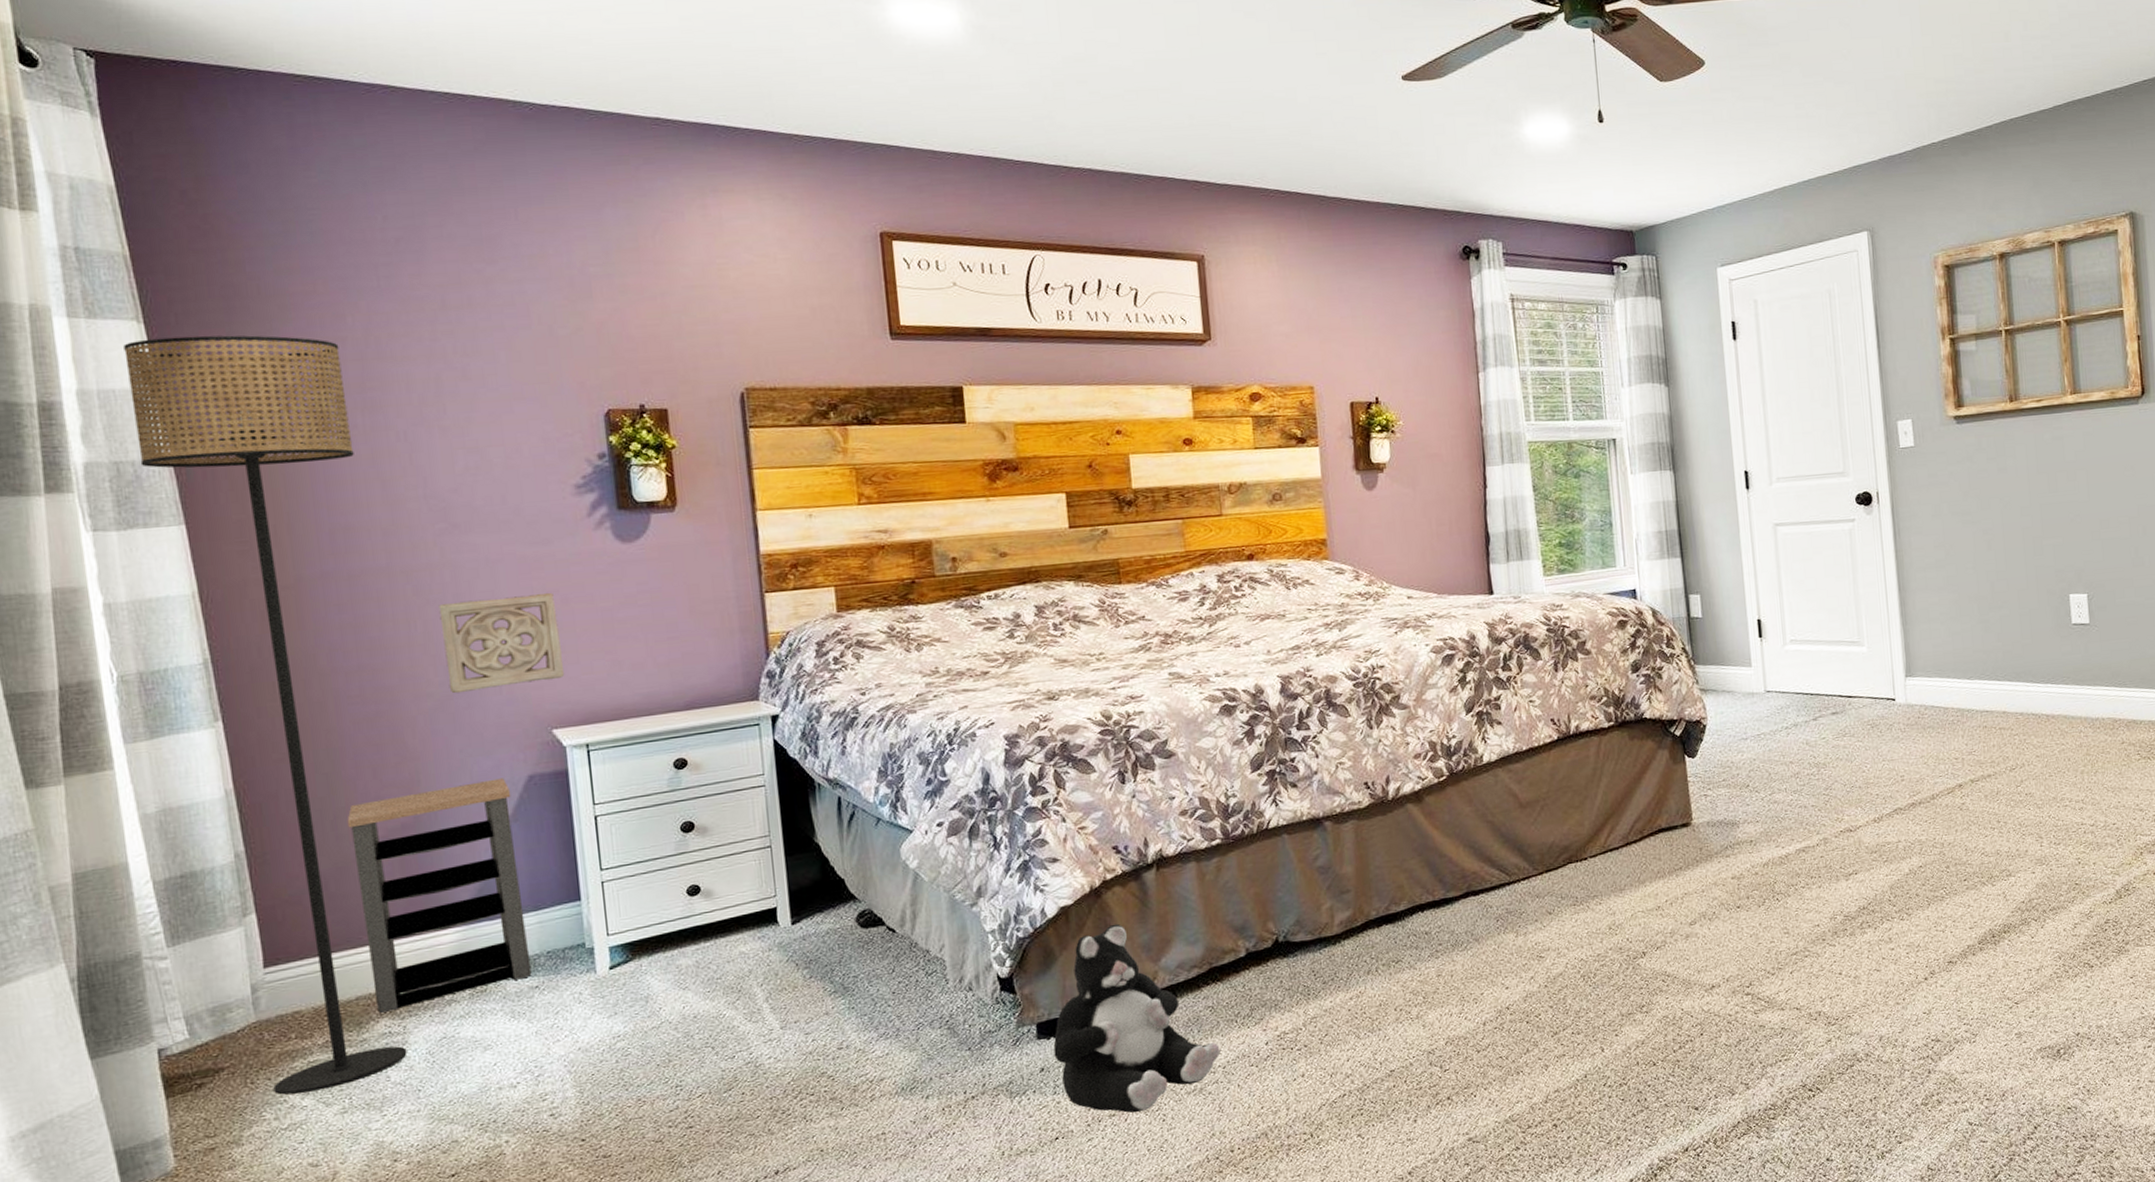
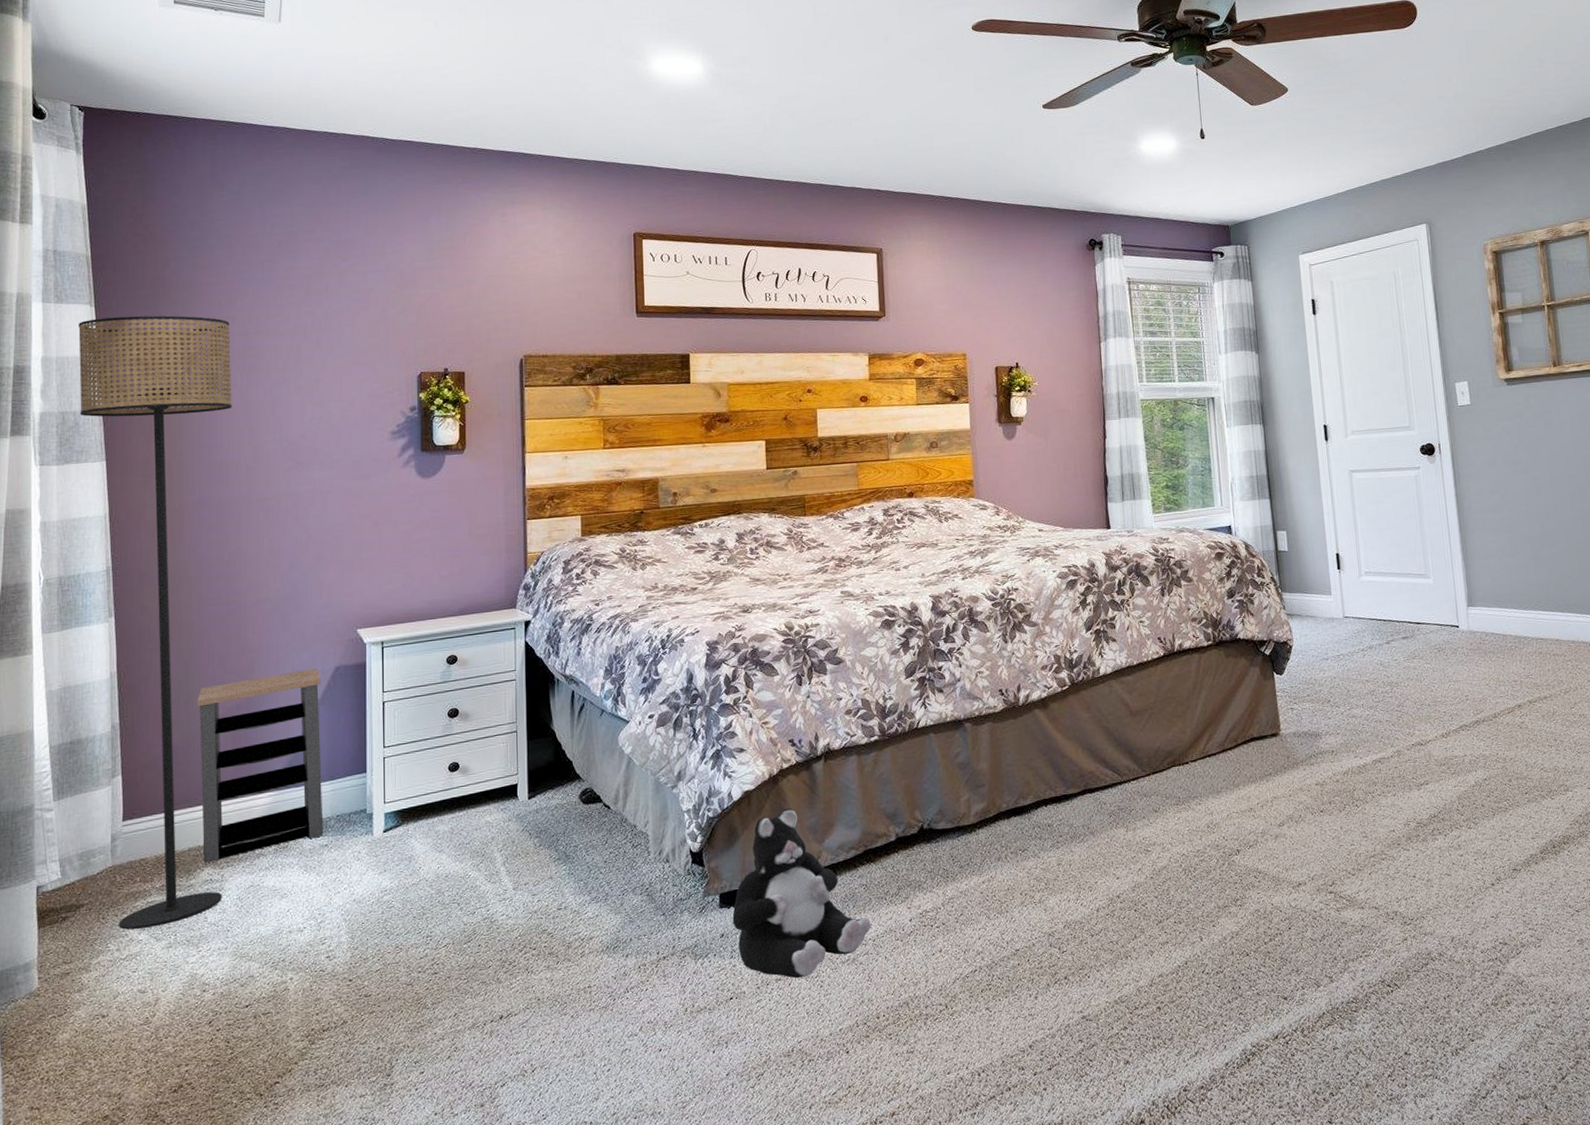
wall ornament: present [438,592,565,694] -> none [282,517,370,599]

